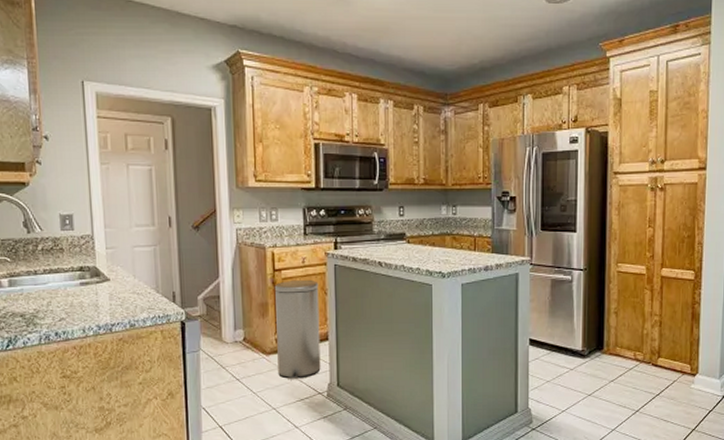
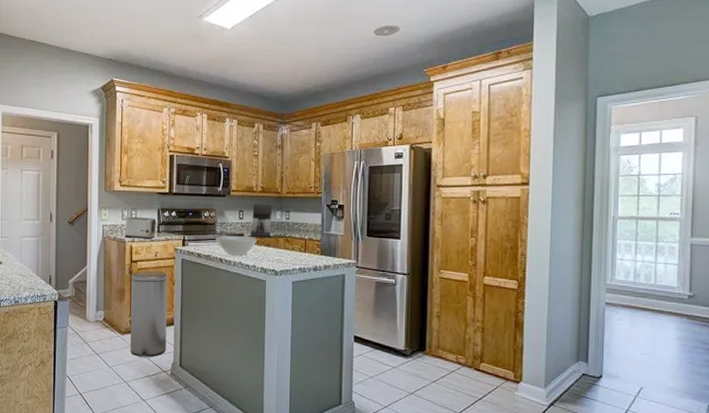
toaster: none [263,217,303,244] -> present [125,216,157,239]
bowl: none [372,235,421,257] -> present [214,235,258,255]
coffee maker: none [413,198,437,236] -> present [251,204,273,237]

